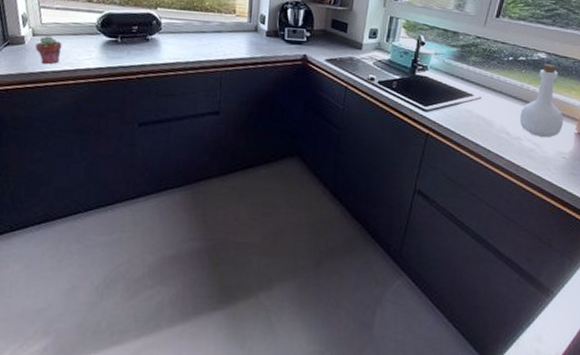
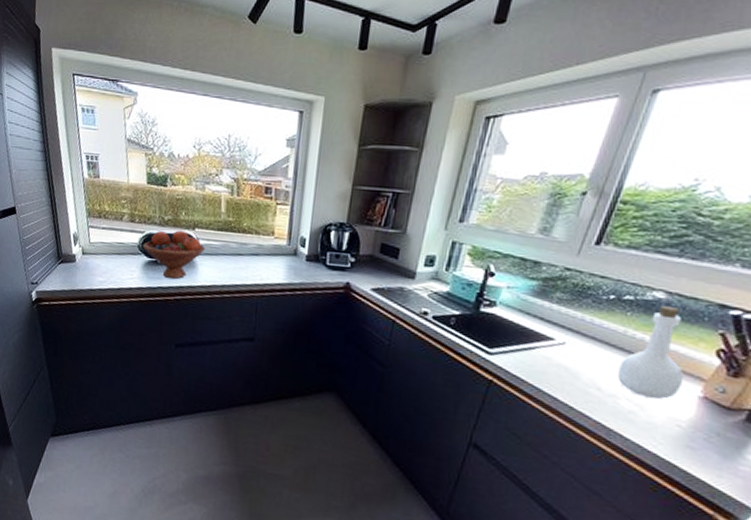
potted succulent: present [35,36,62,65] -> none [84,255,108,283]
fruit bowl: none [101,10,168,58] -> present [142,230,205,279]

